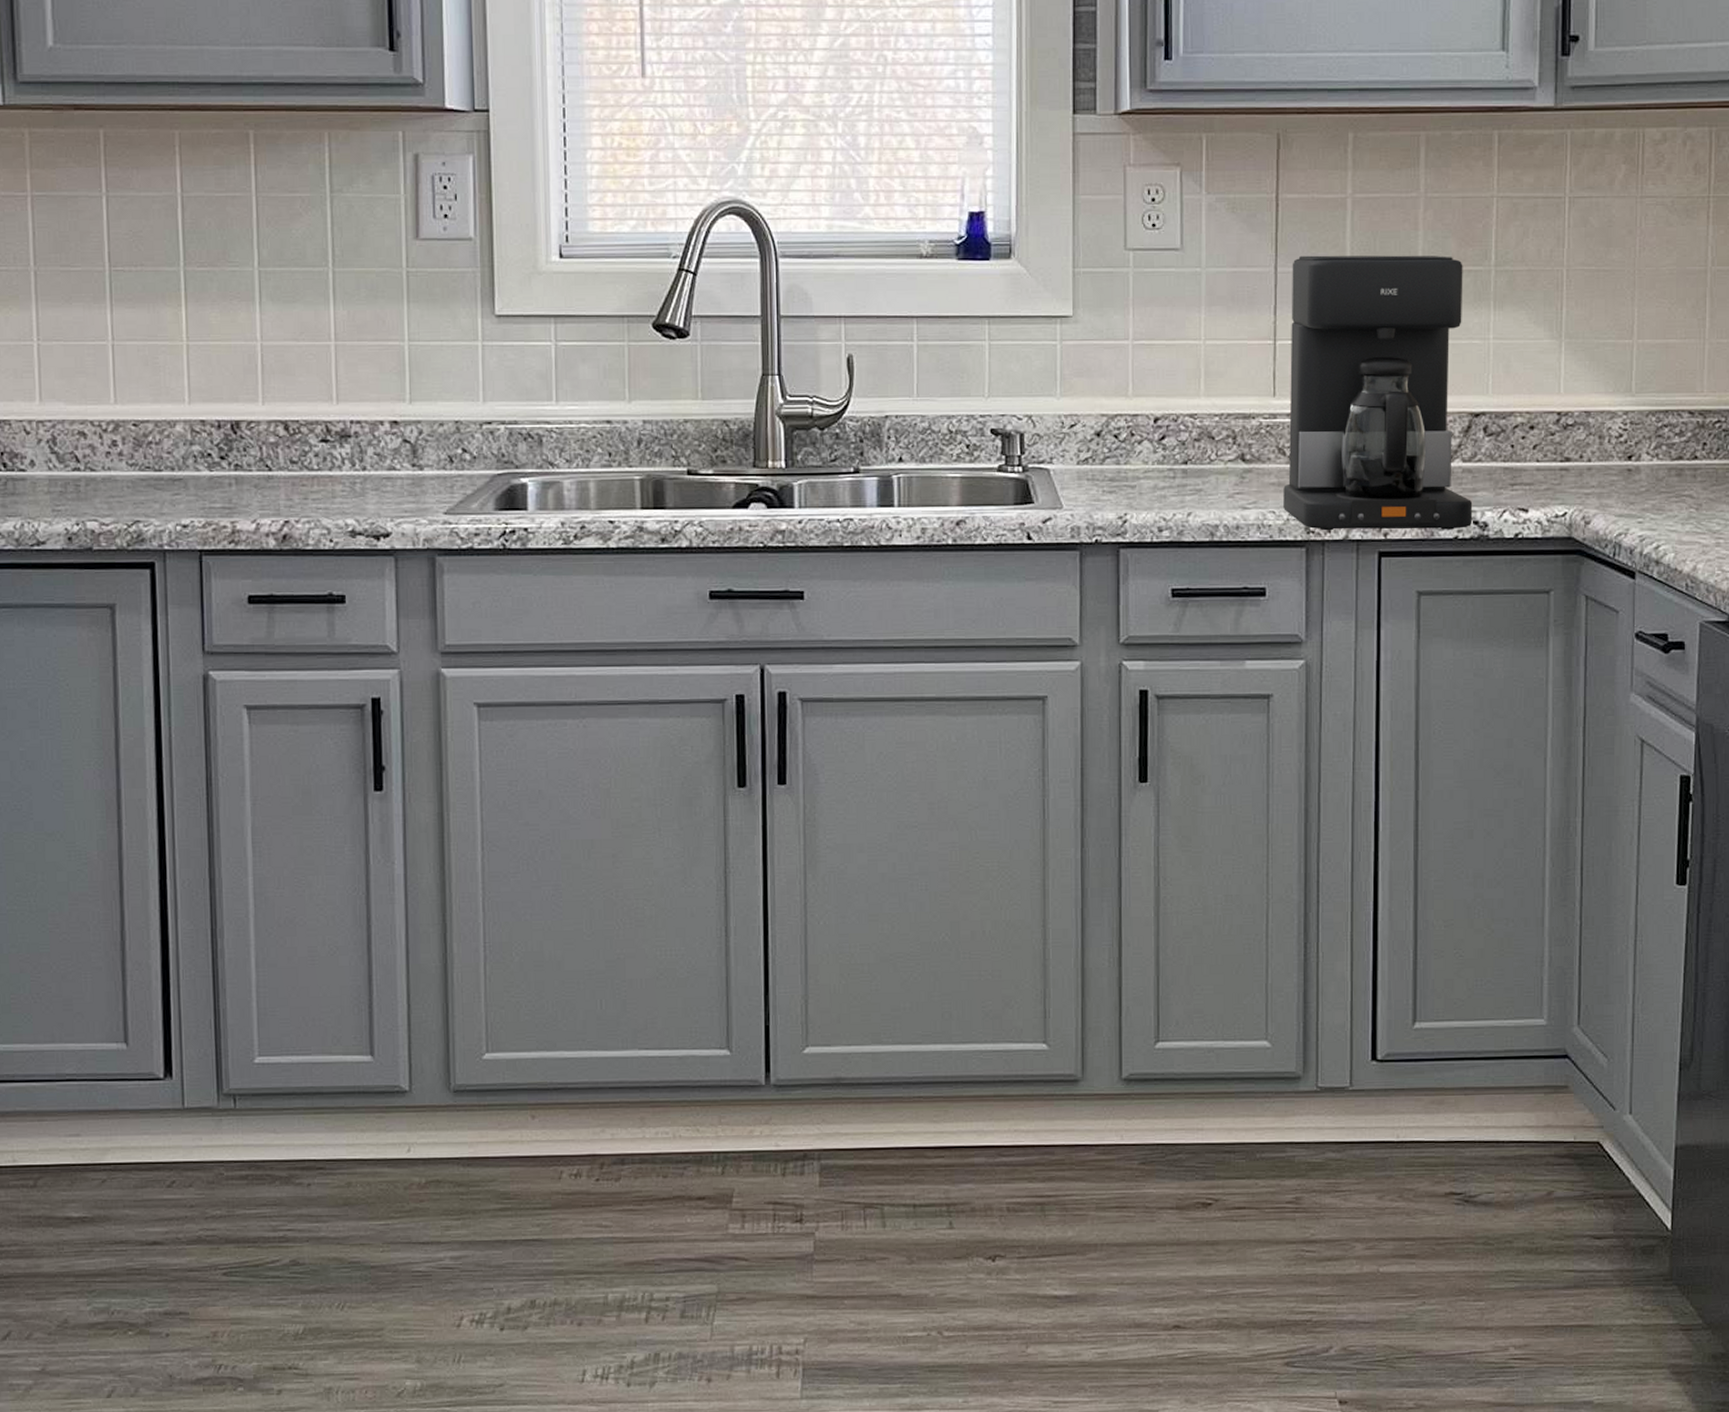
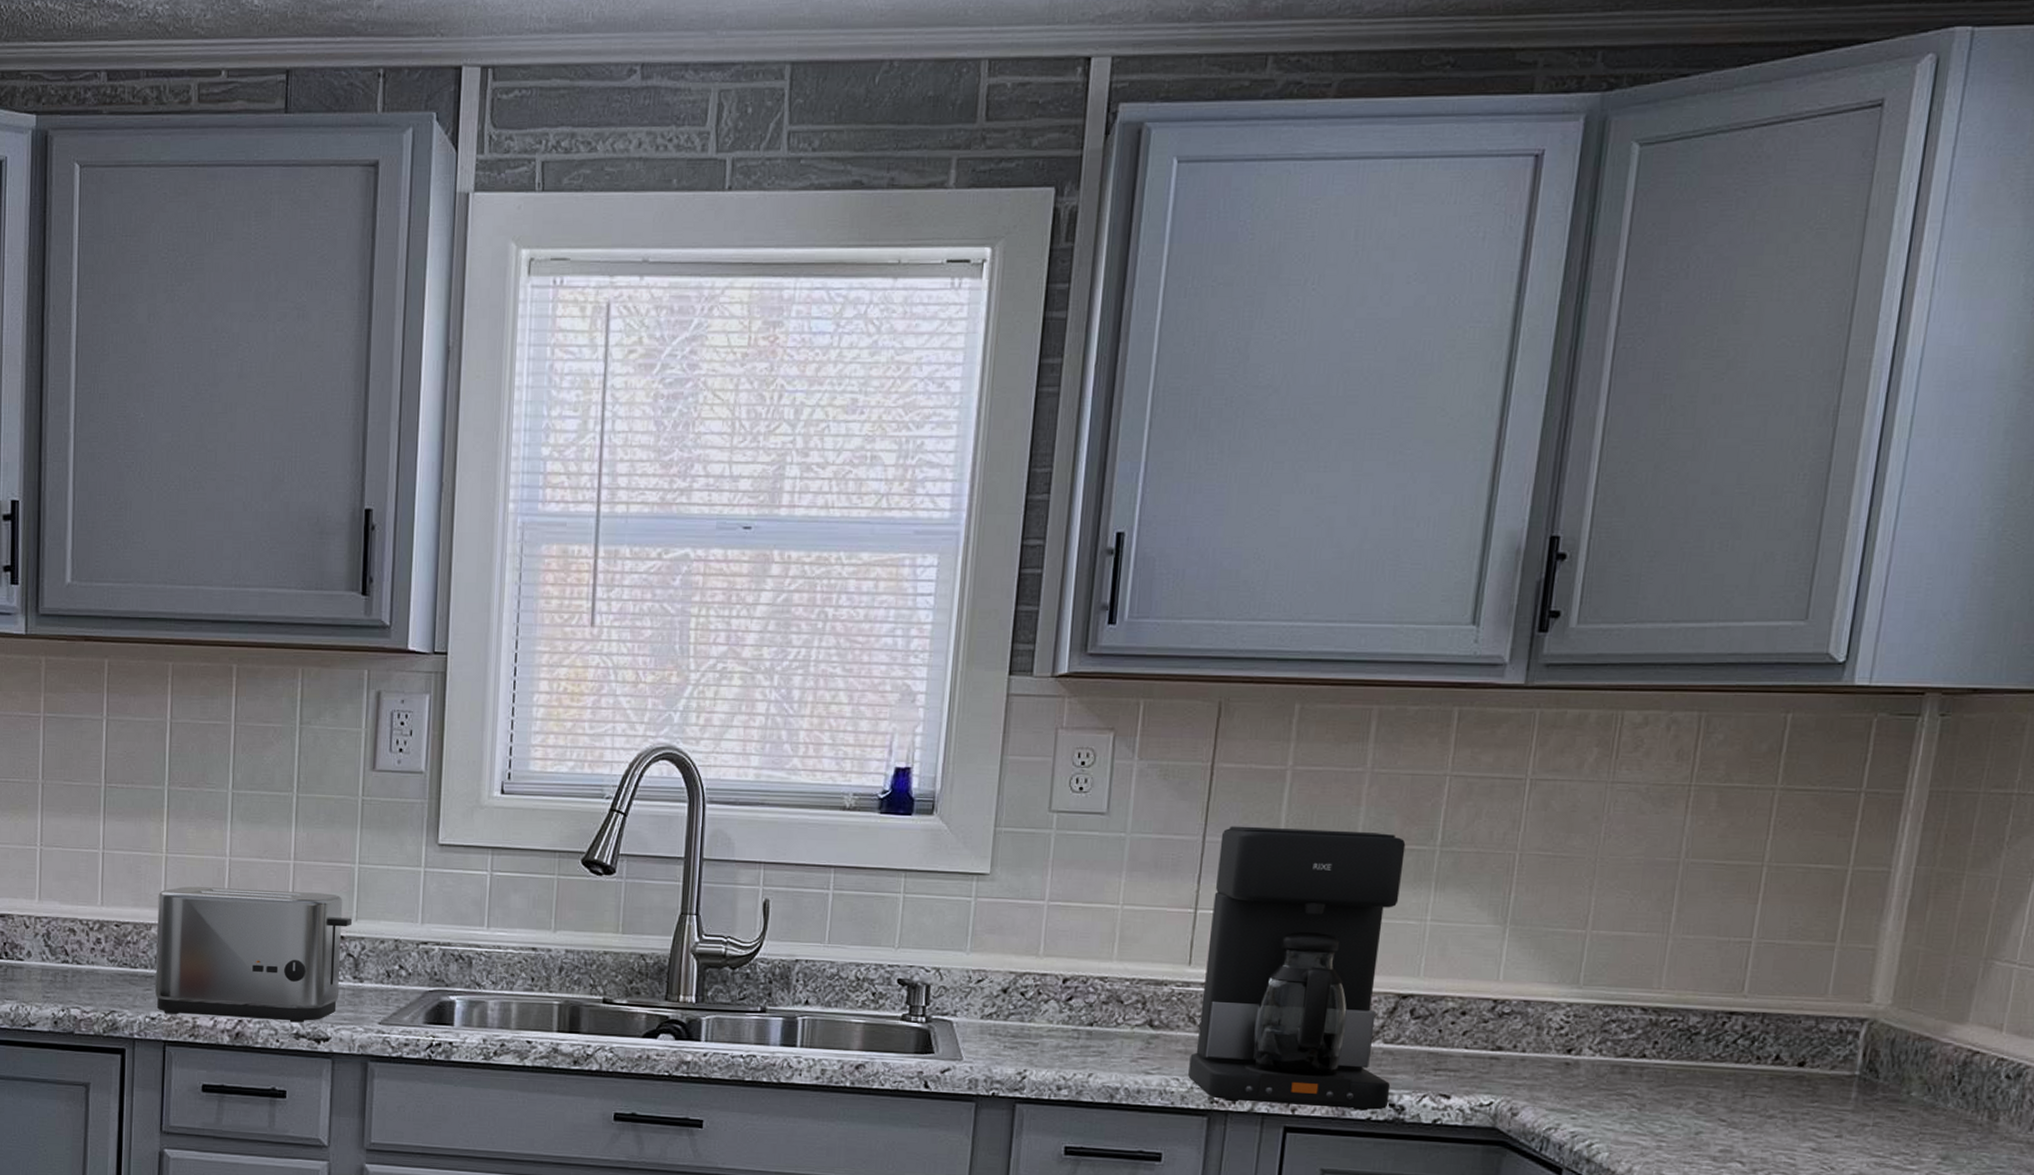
toaster: none [181,375,406,520] -> present [155,886,353,1023]

